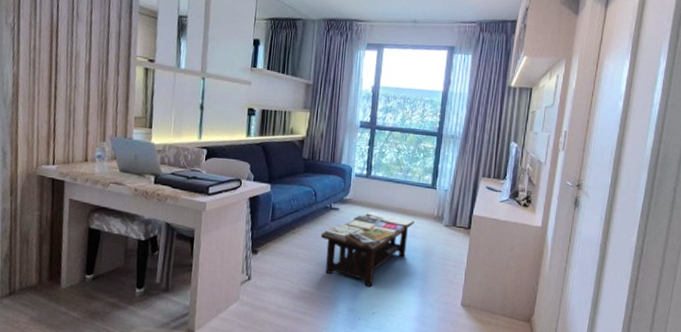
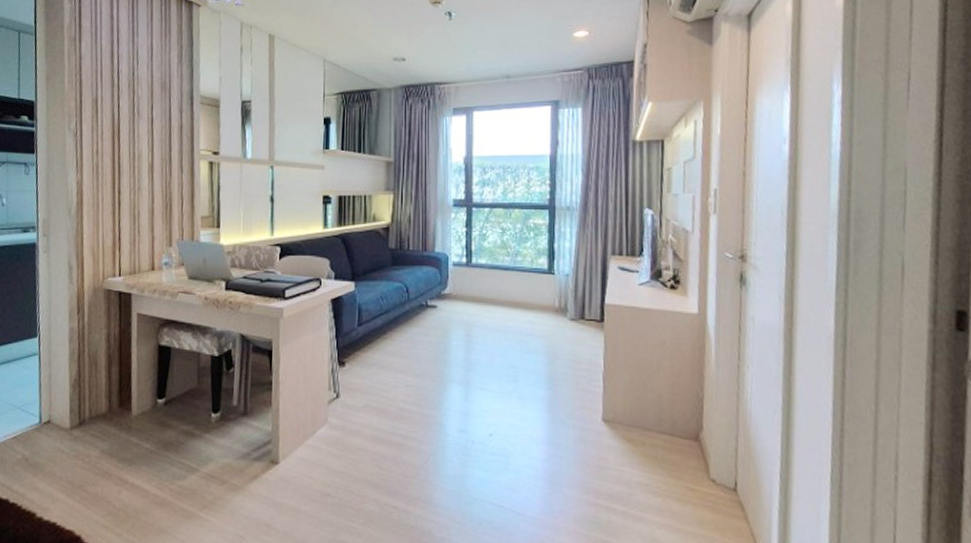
coffee table: present [320,211,415,288] -> none [417,307,532,402]

